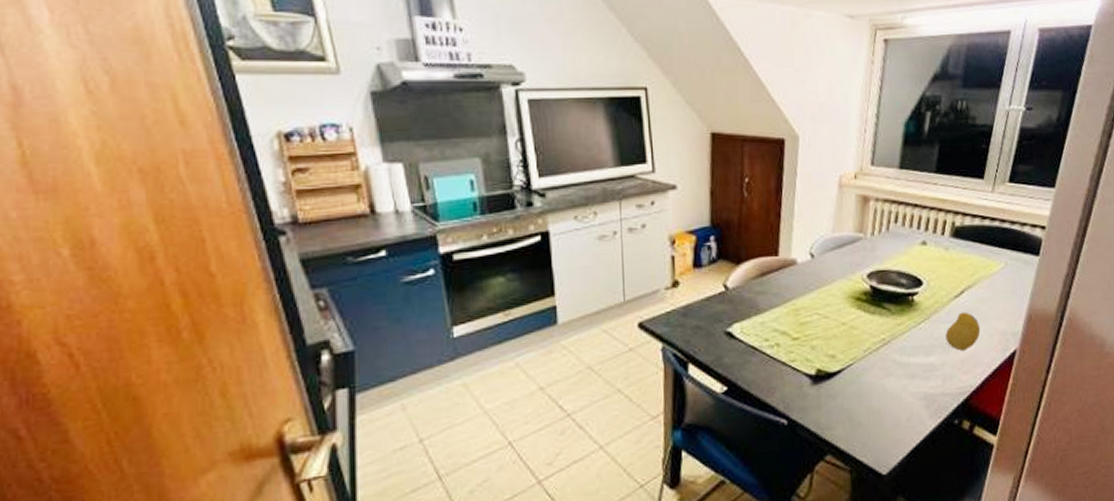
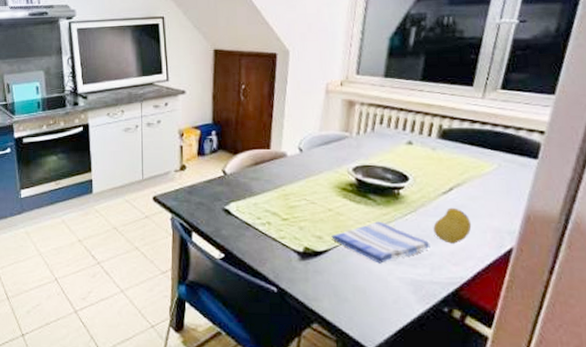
dish towel: none [845,332,943,380] -> present [331,221,431,264]

